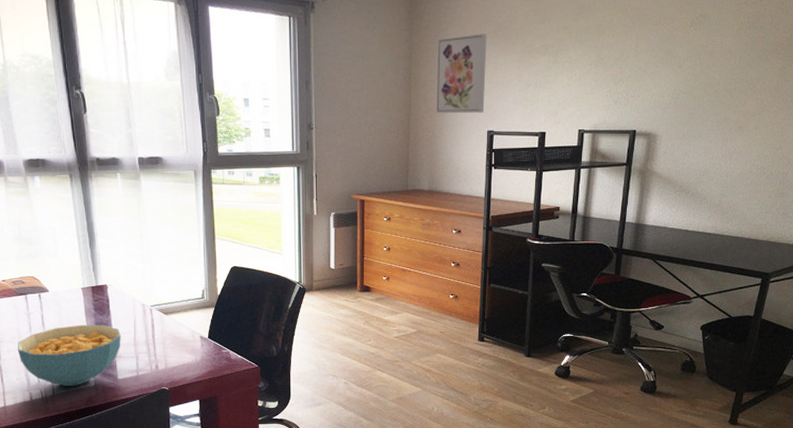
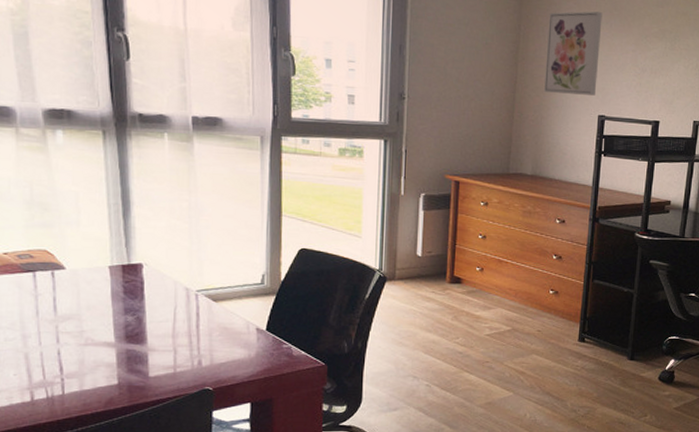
cereal bowl: present [17,324,121,386] -> none [17,310,156,384]

